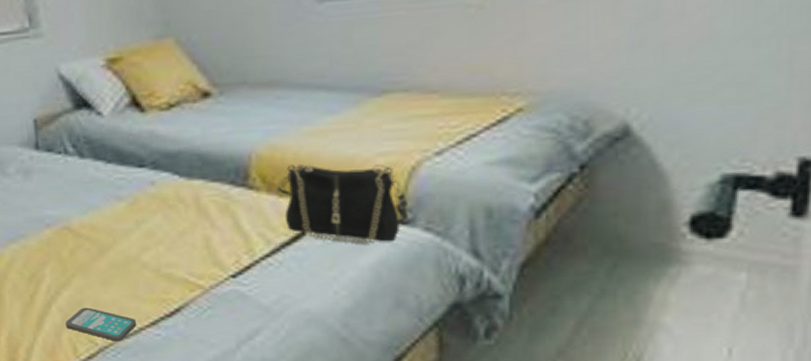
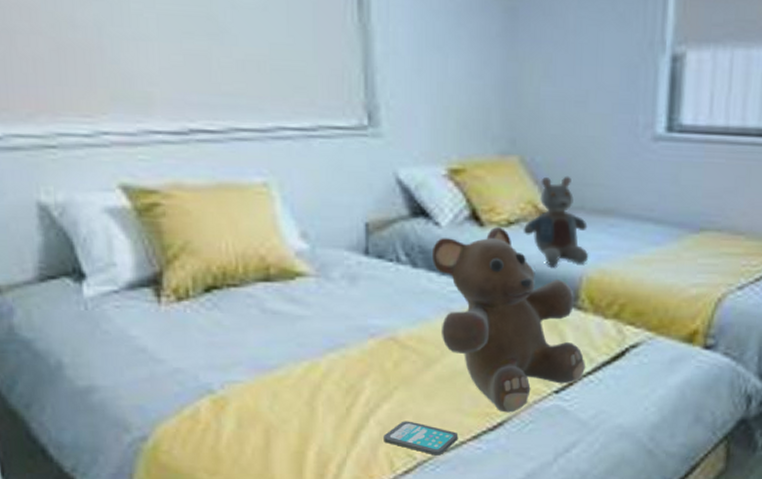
teddy bear: none [96,110,264,299] -> present [431,226,586,413]
stuffed animal: none [184,51,256,146] -> present [523,175,588,266]
handbag: present [277,164,409,244] -> none [603,289,713,365]

